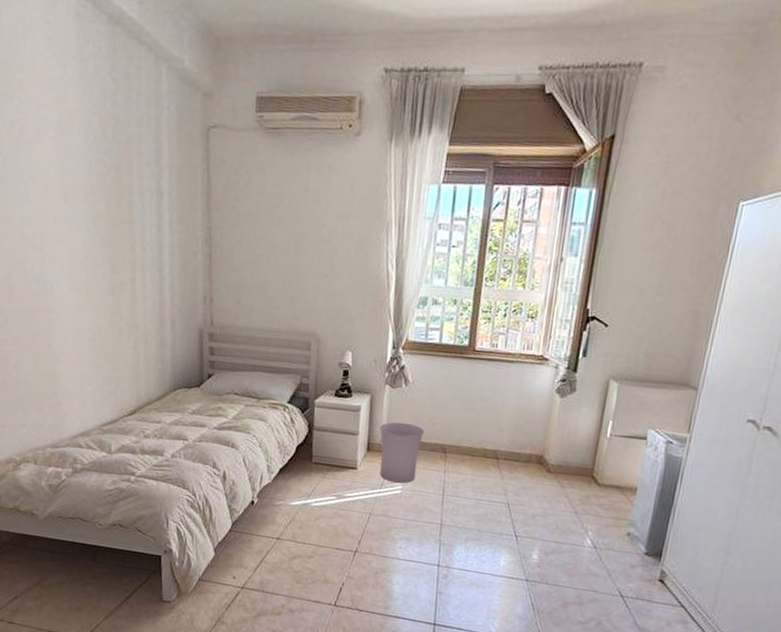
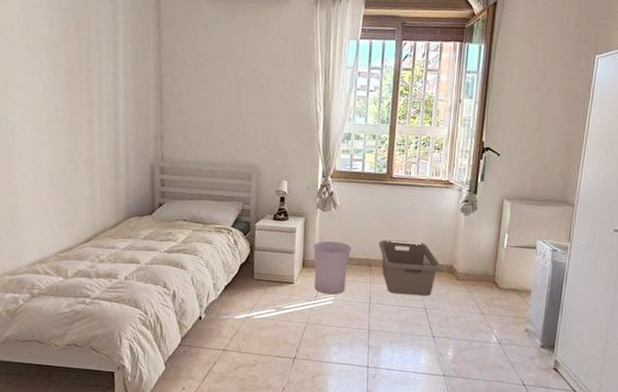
laundry basket: none [455,422,530,490] -> present [378,239,442,296]

